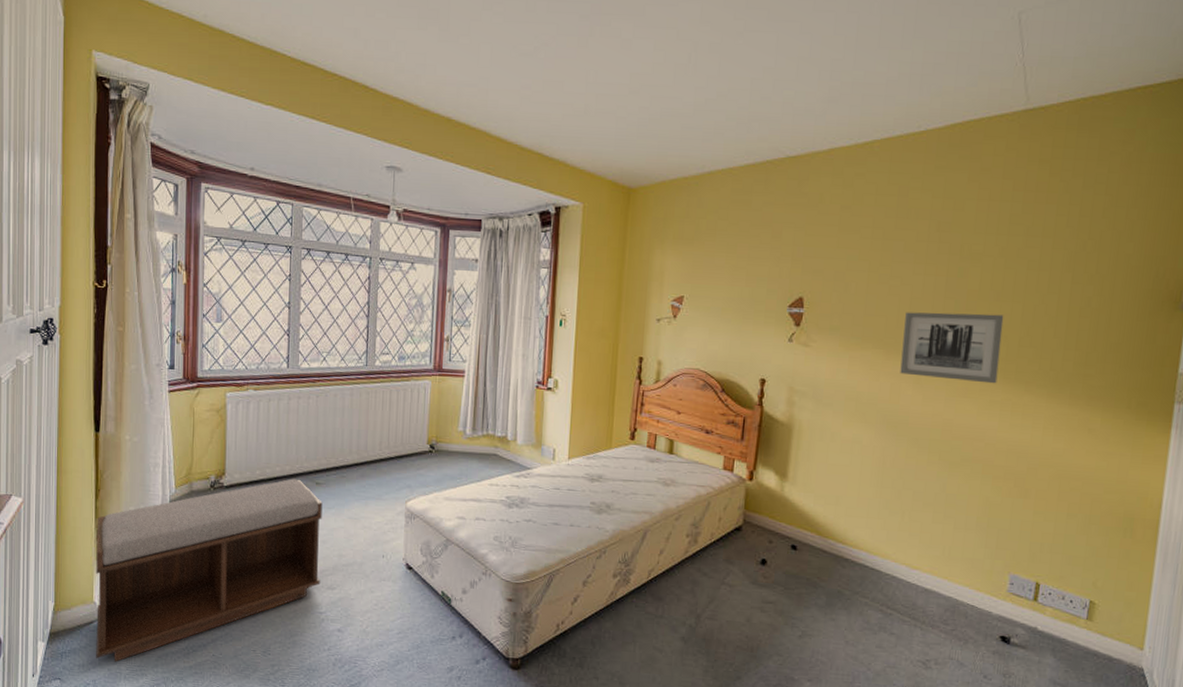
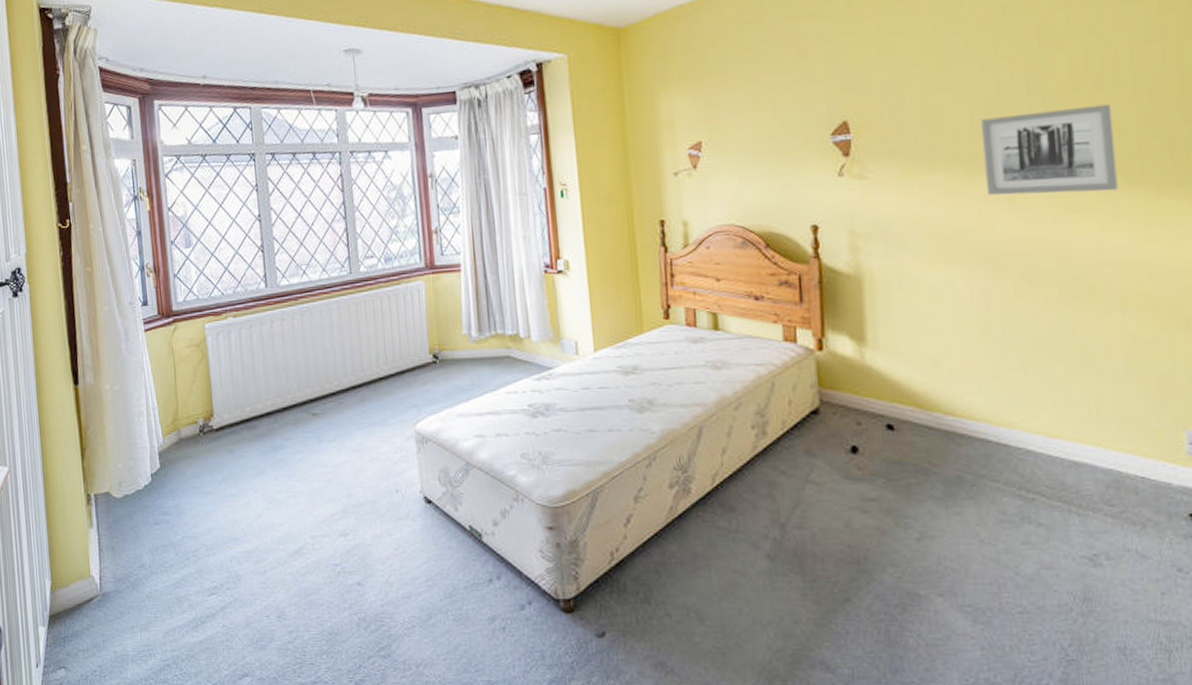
bench: present [96,478,323,662] -> none [86,412,331,643]

